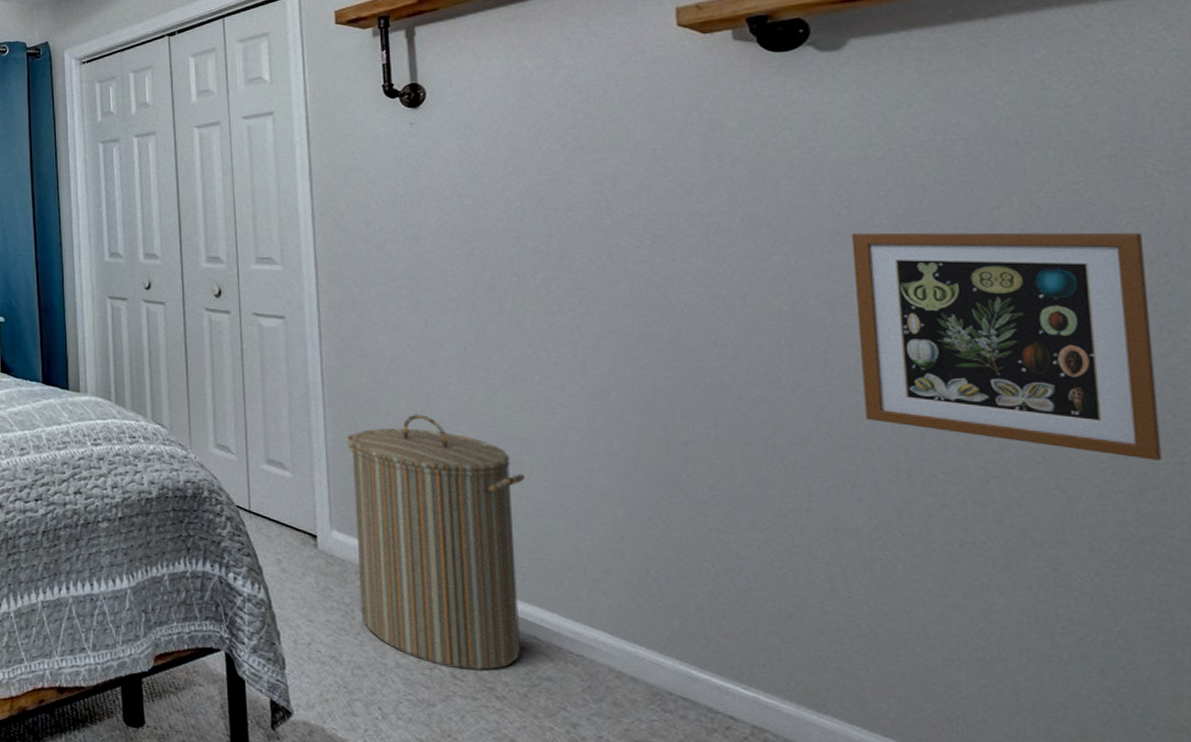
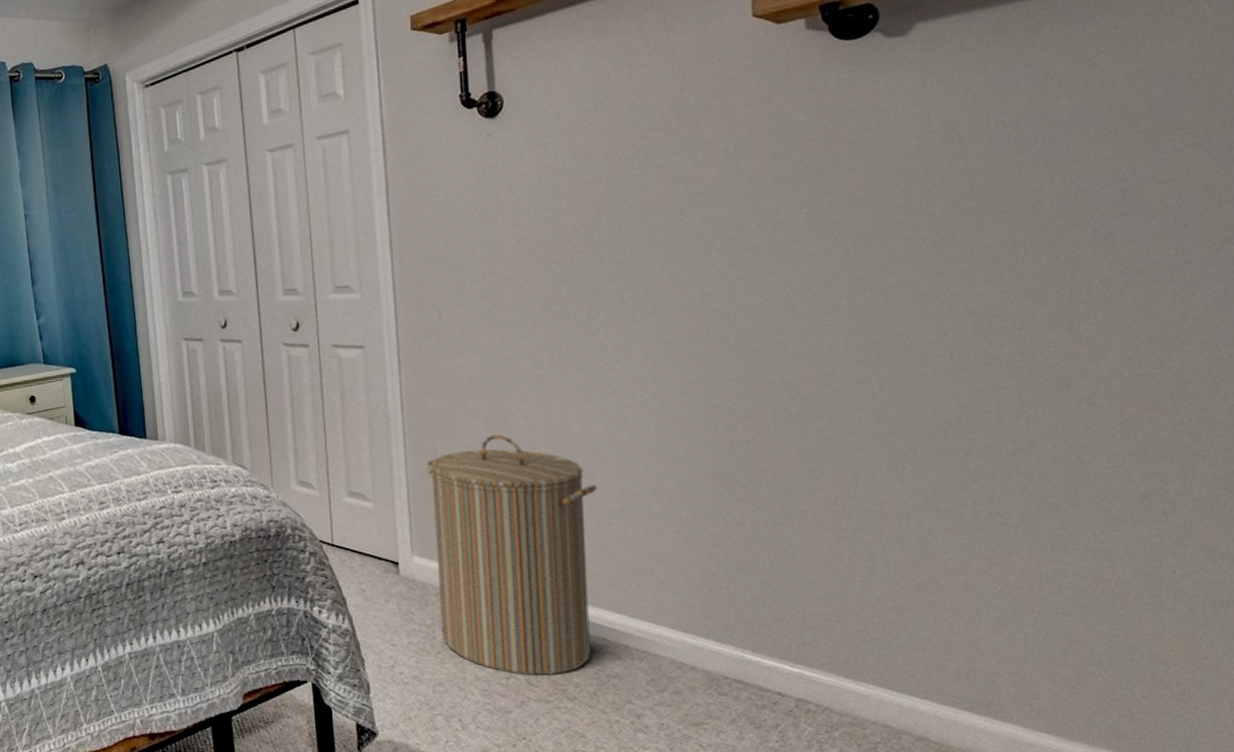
picture frame: present [851,232,1162,460] -> none [907,206,1167,422]

